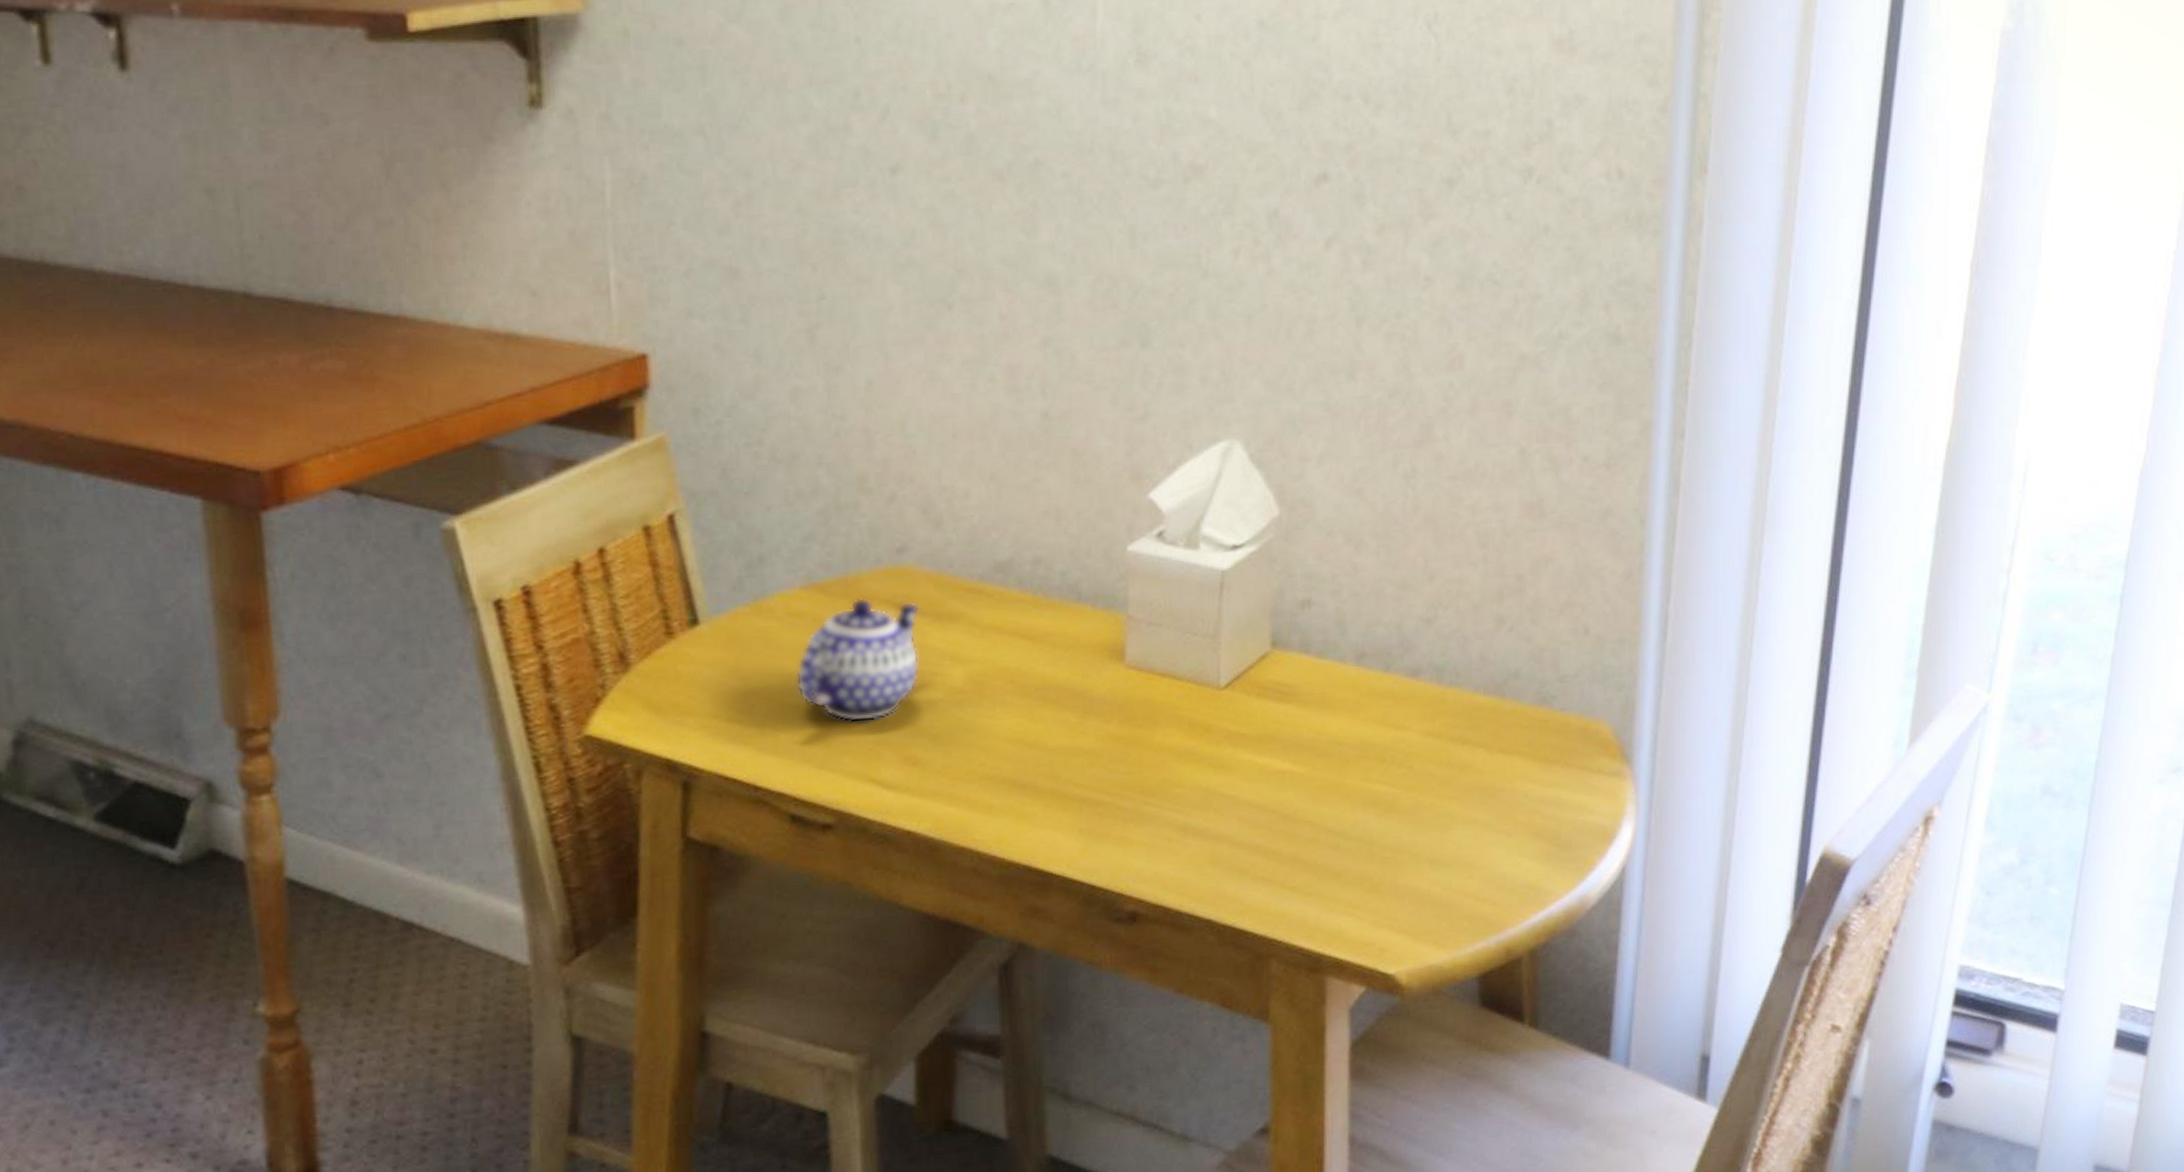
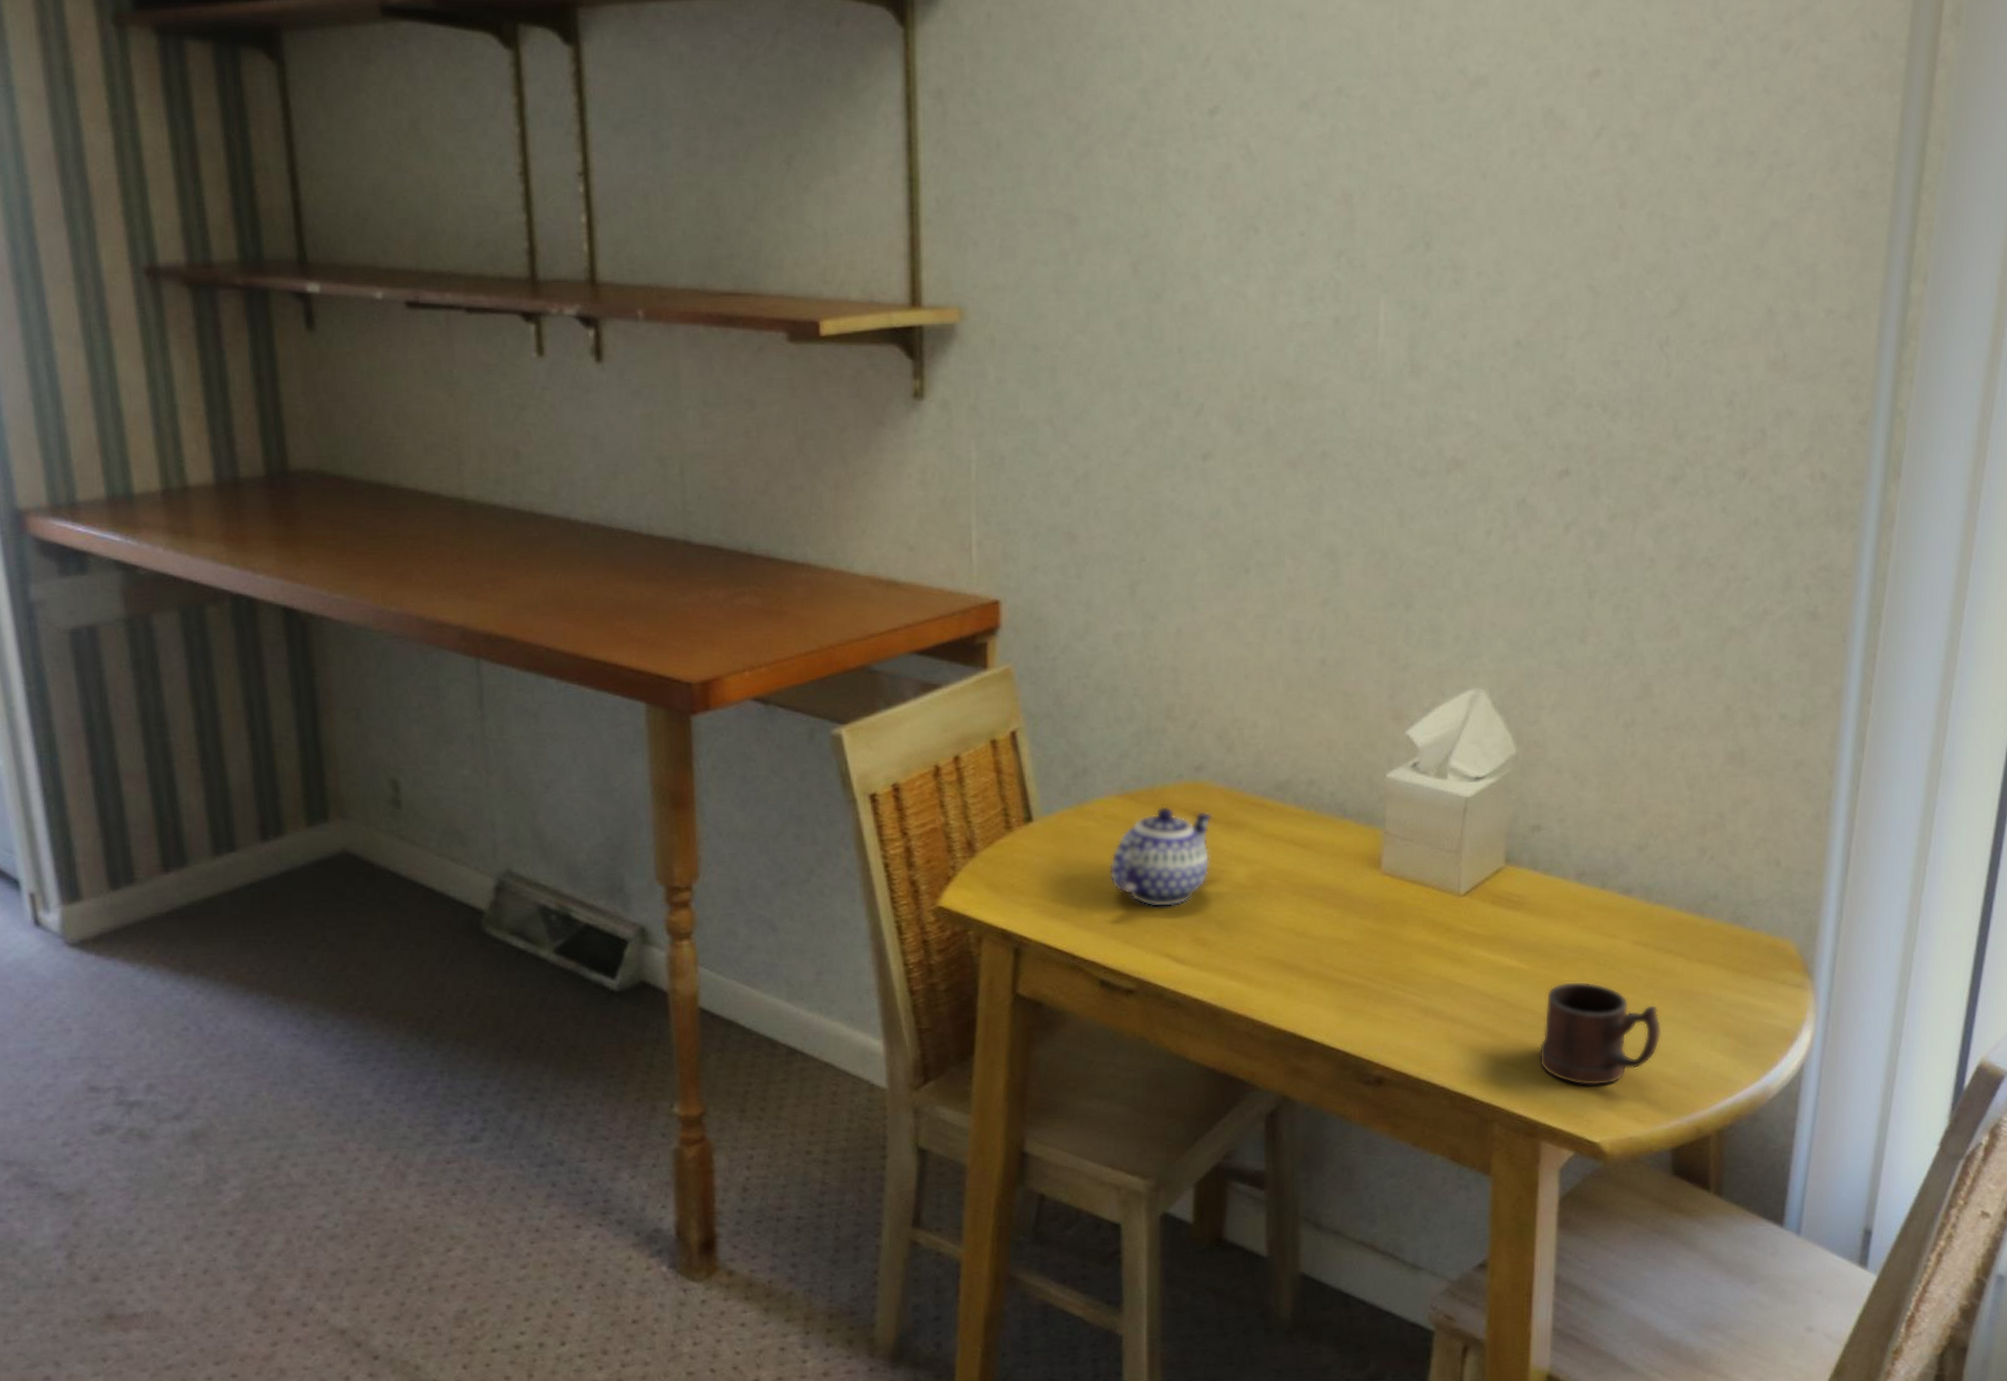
mug: none [1319,782,1461,908] -> present [1538,981,1662,1086]

